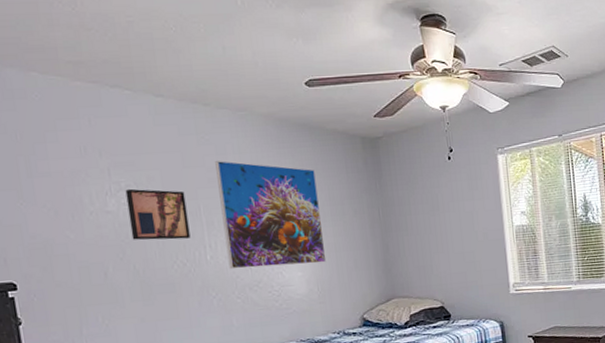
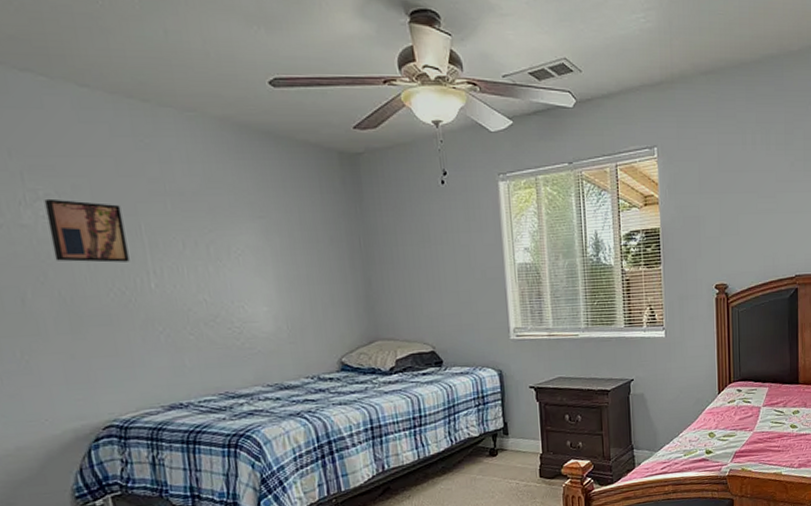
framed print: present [215,161,327,270] -> none [158,170,297,301]

